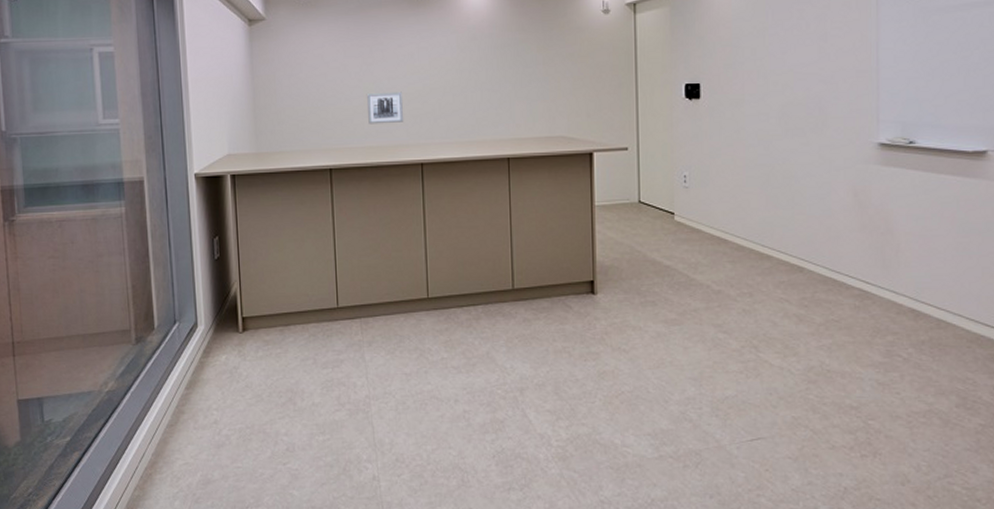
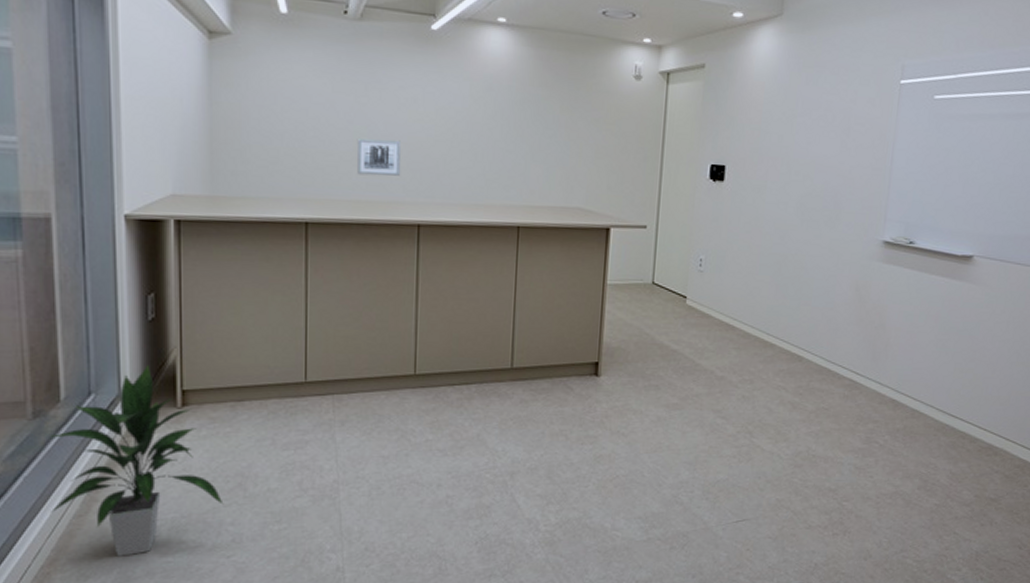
indoor plant: none [148,297,279,461] -> present [49,365,224,556]

